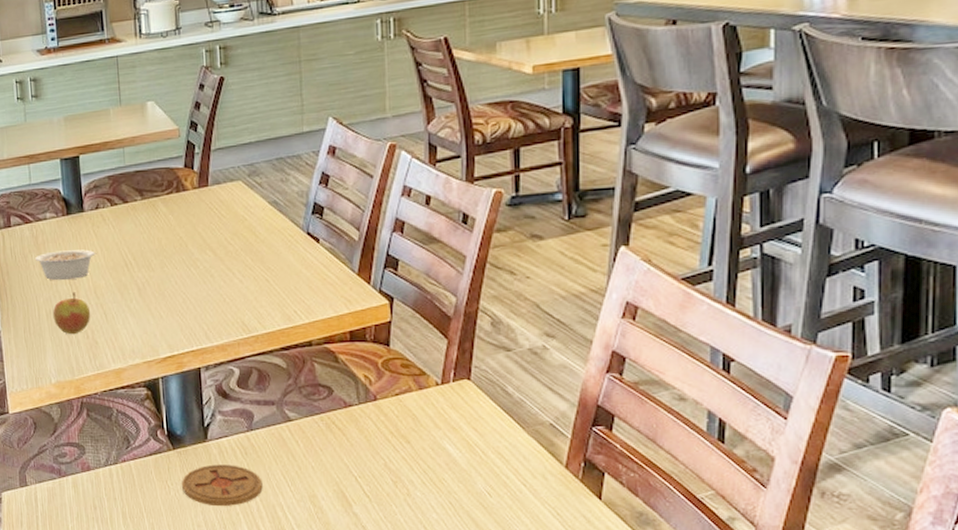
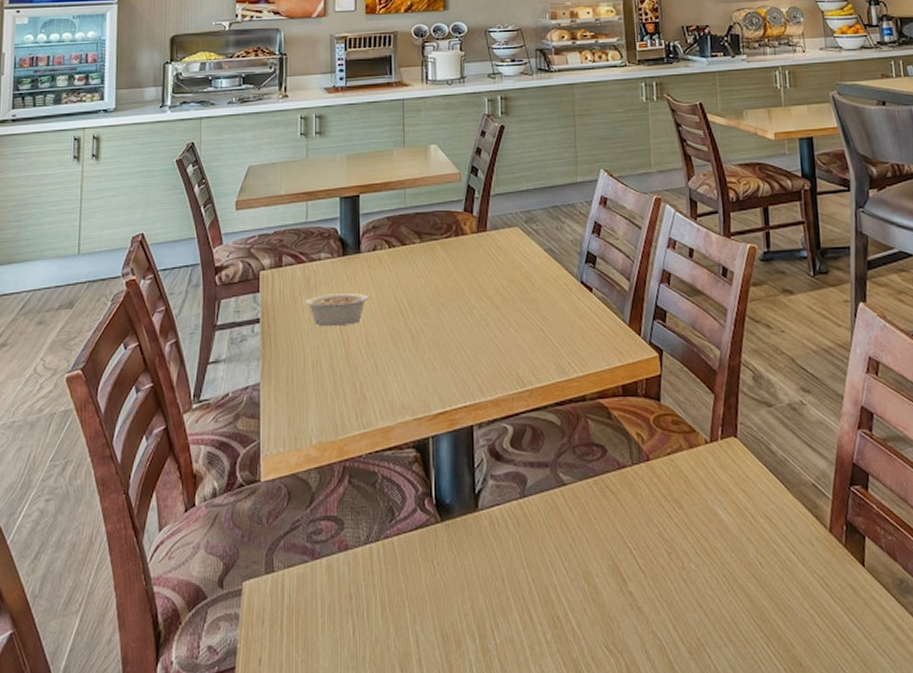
apple: present [52,292,91,335] -> none [319,340,361,388]
coaster: present [182,464,263,507] -> none [449,538,535,590]

